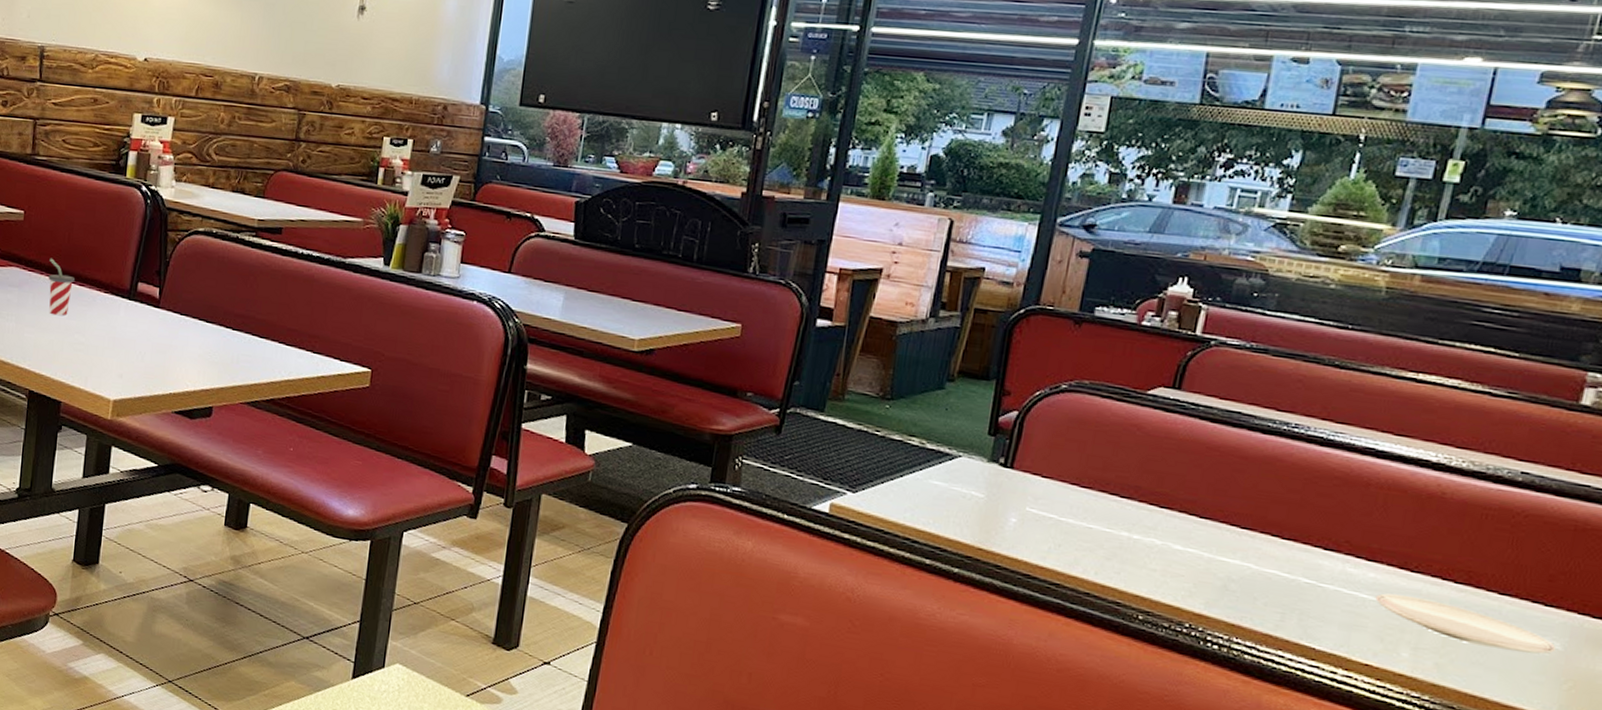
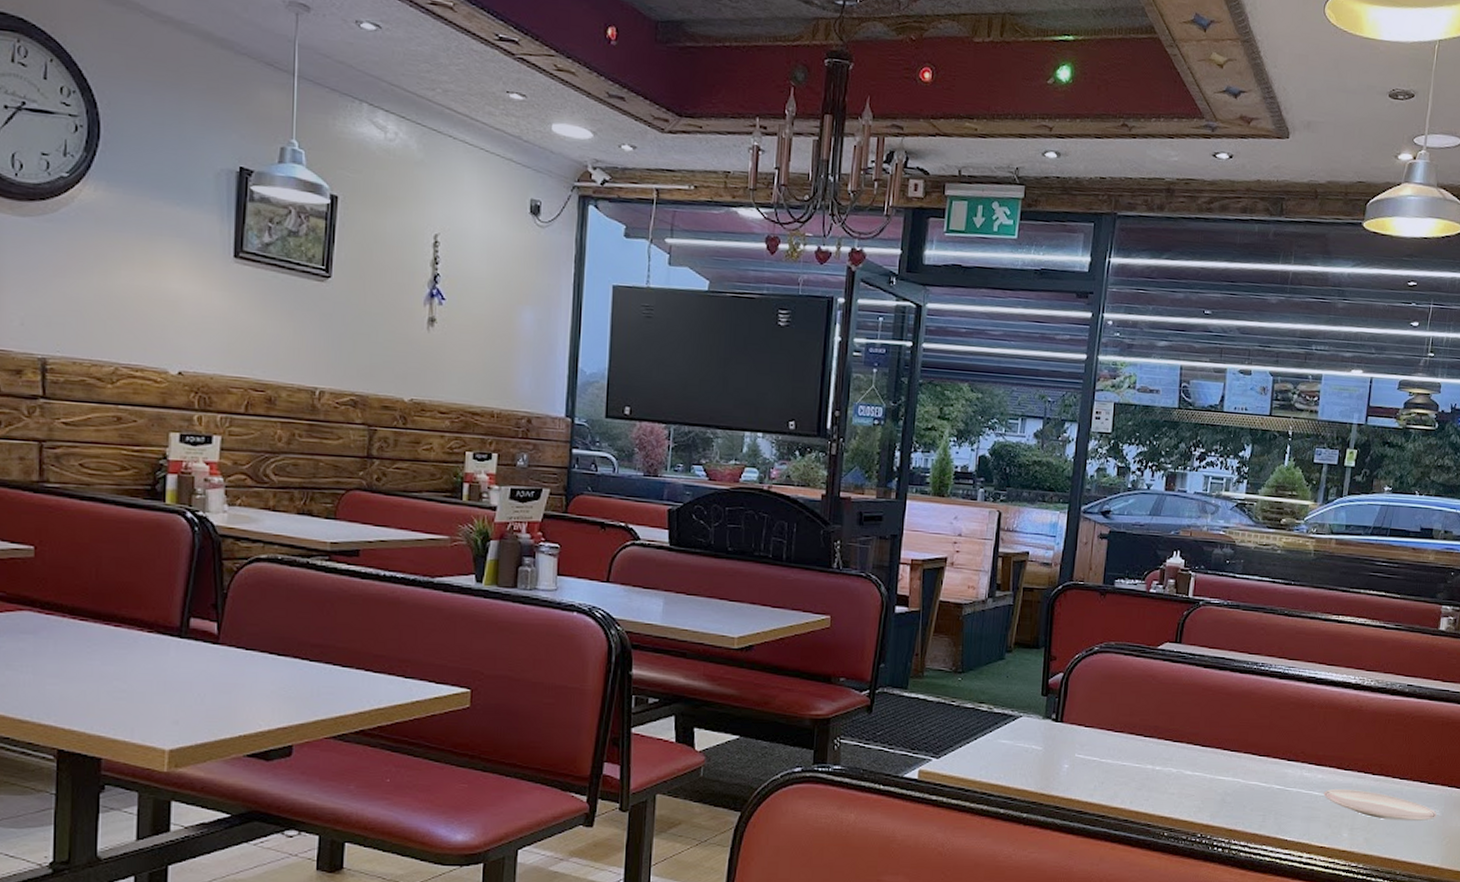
beverage cup: present [48,258,75,316] -> none [72,598,108,663]

